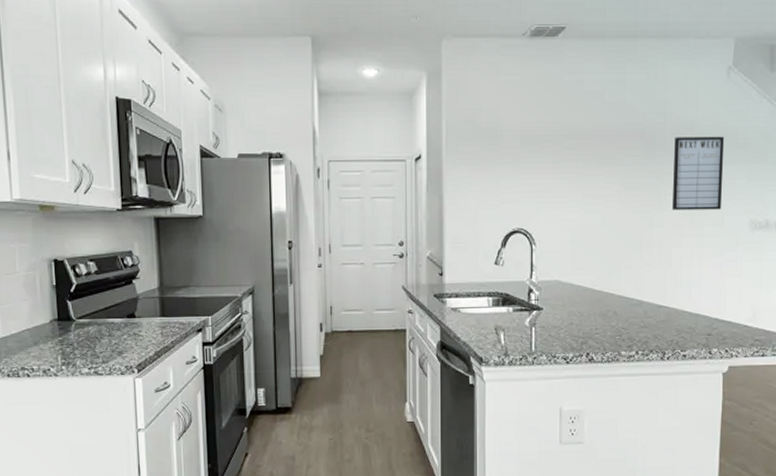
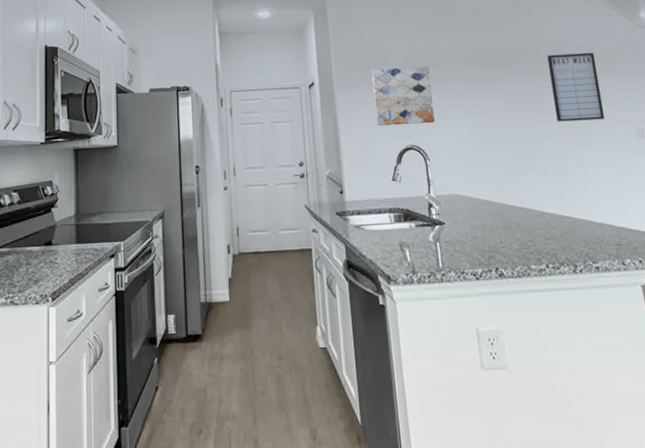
wall art: none [484,143,548,207] -> present [372,66,435,127]

